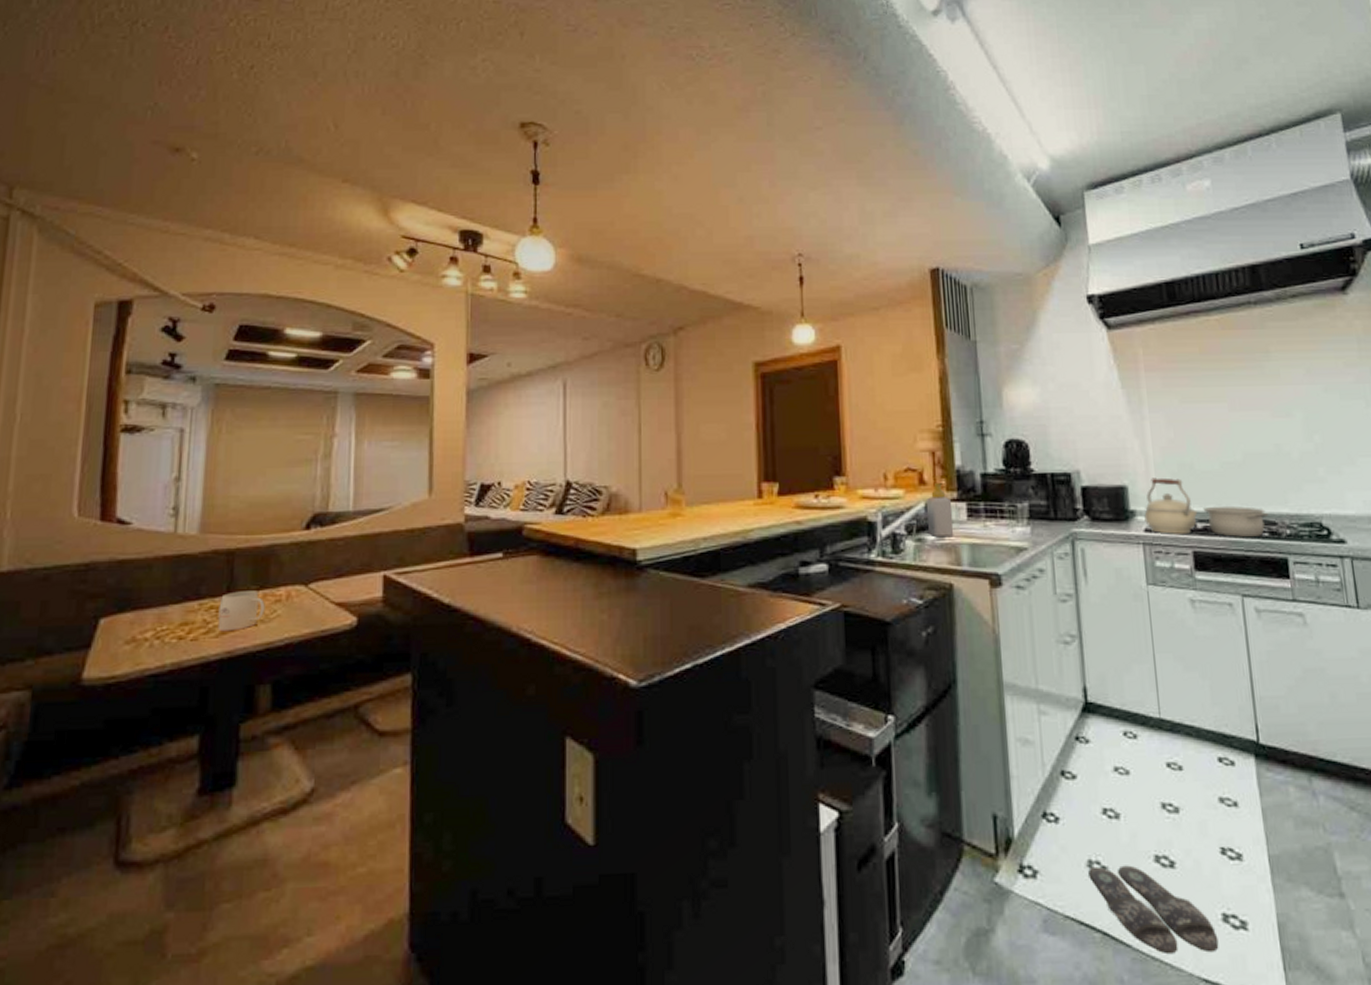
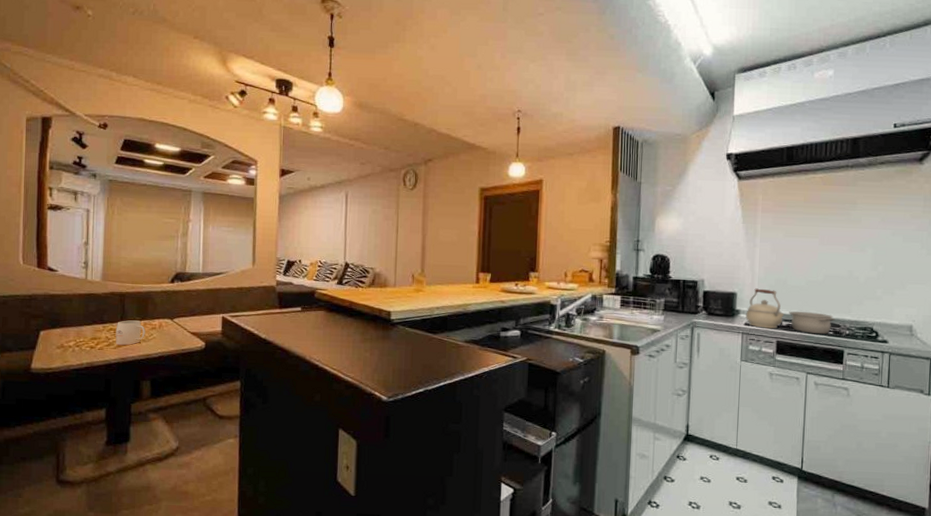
soap bottle: present [927,482,954,536] -> none [591,280,611,318]

